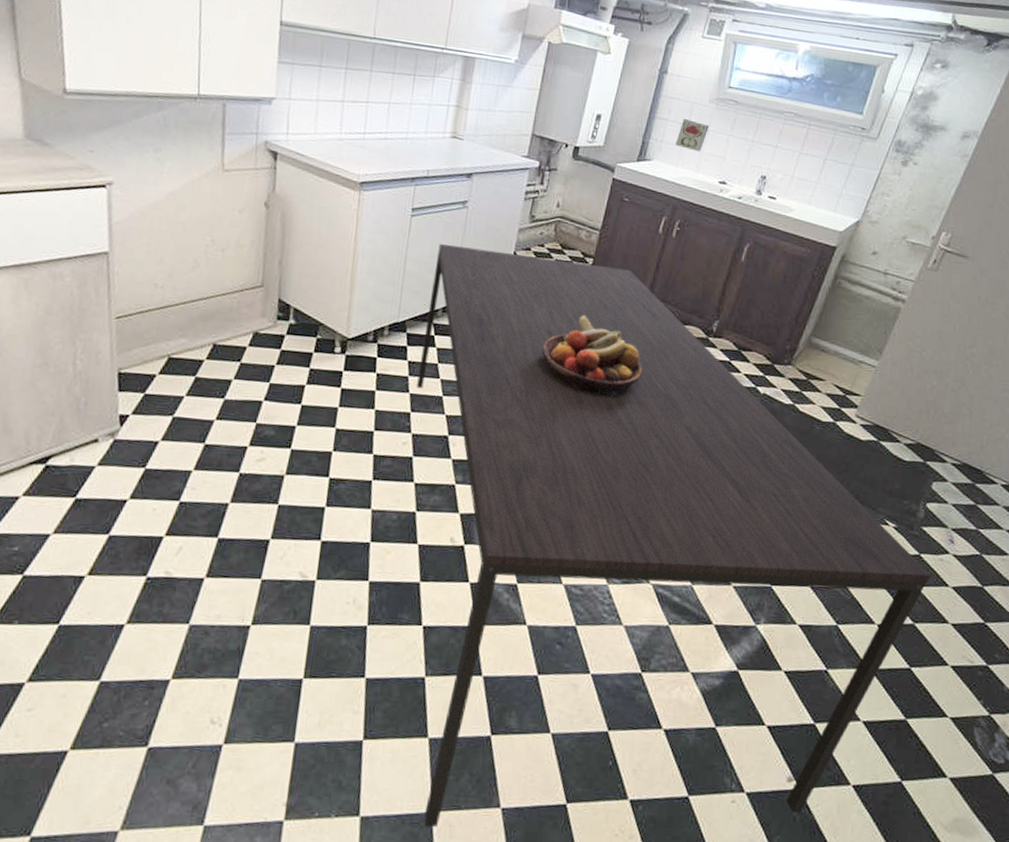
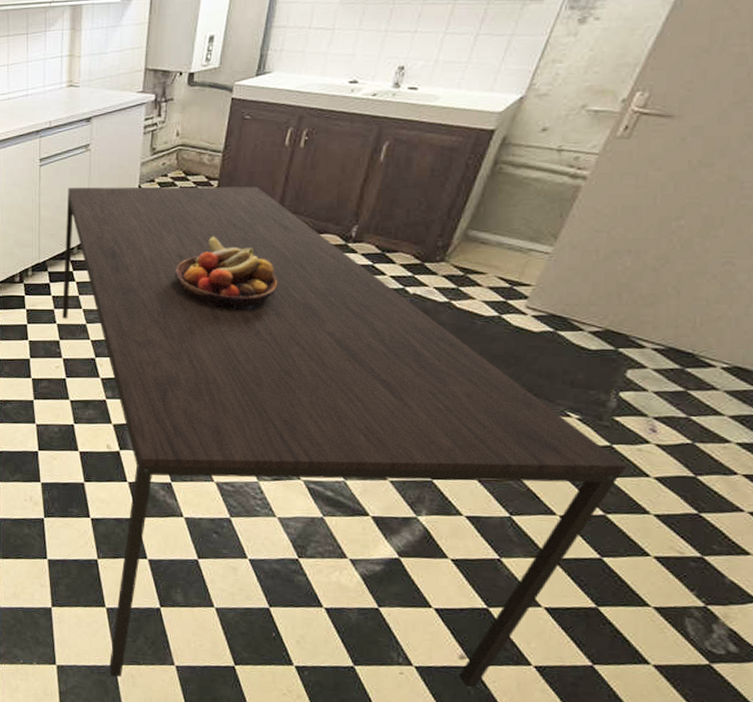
decorative tile: present [675,119,709,152] -> none [297,22,334,54]

